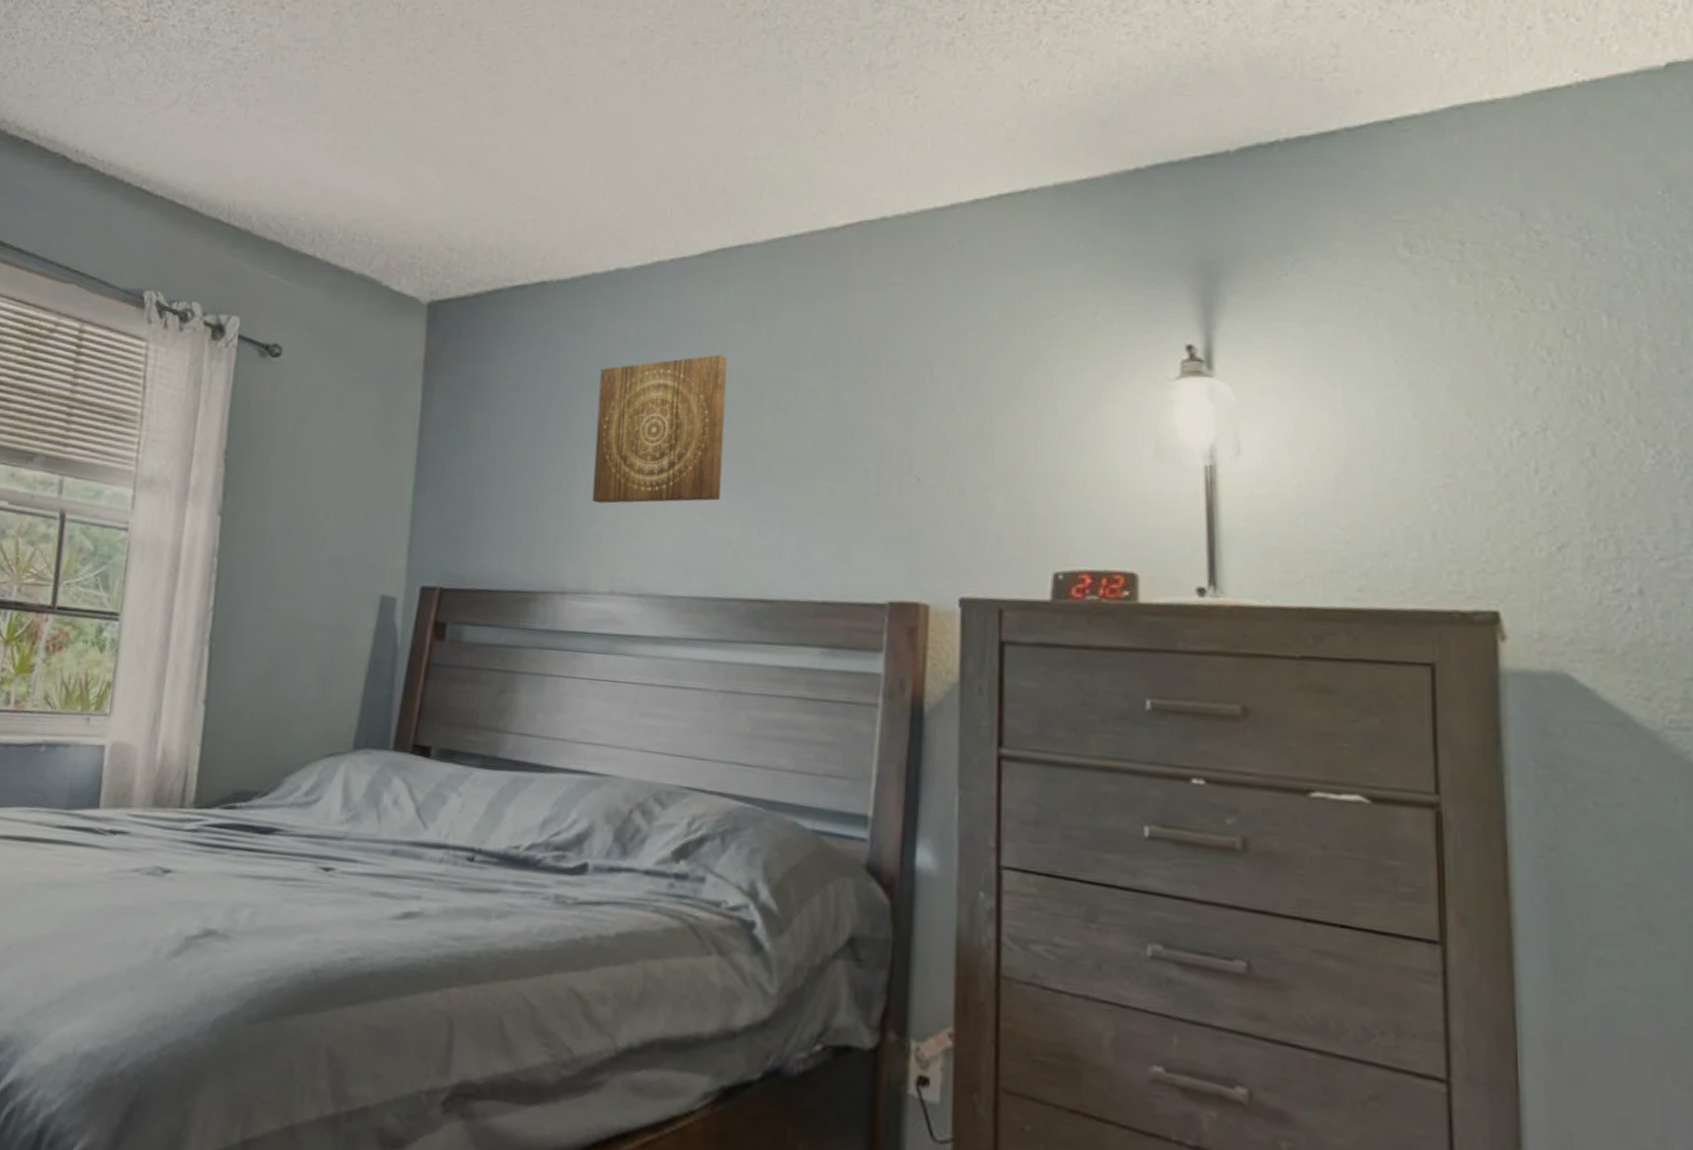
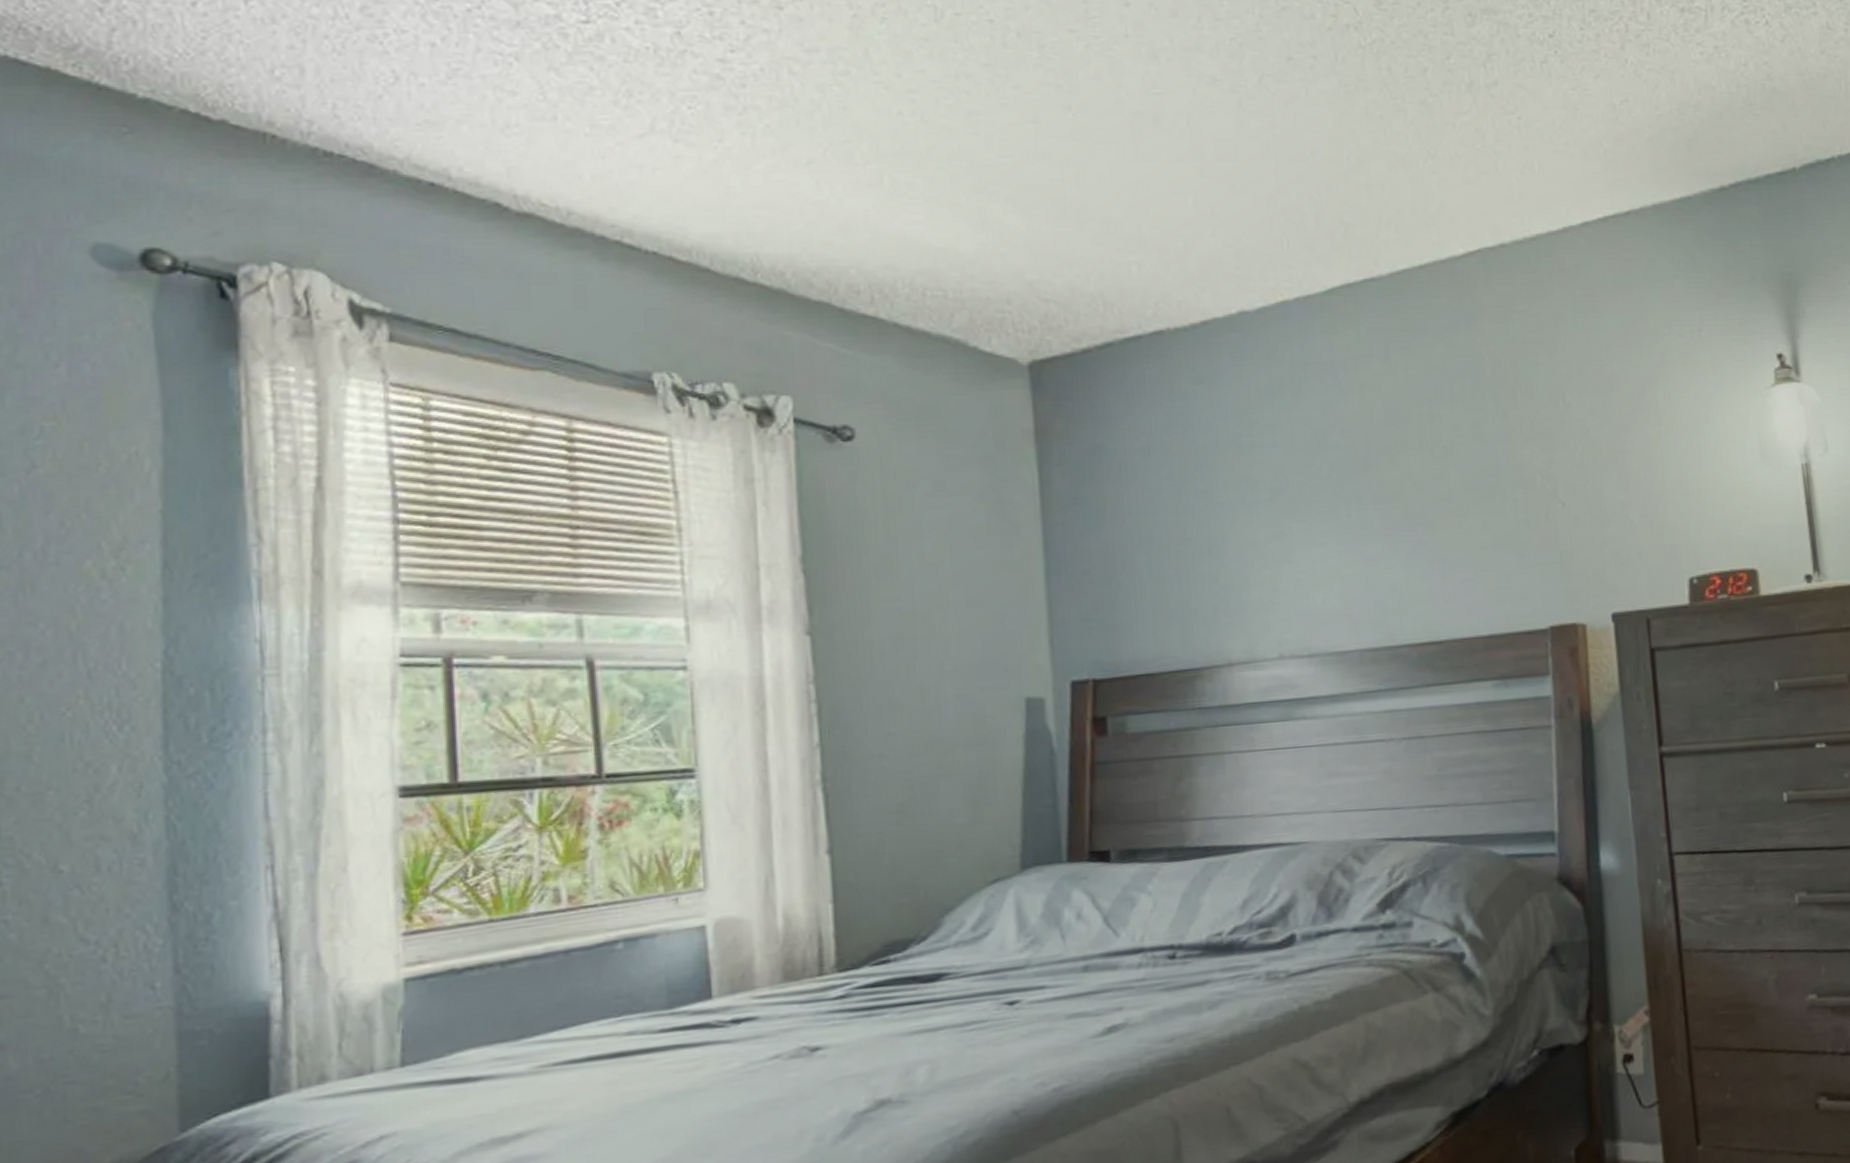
wall art: present [592,354,727,504] -> none [1236,396,1378,566]

